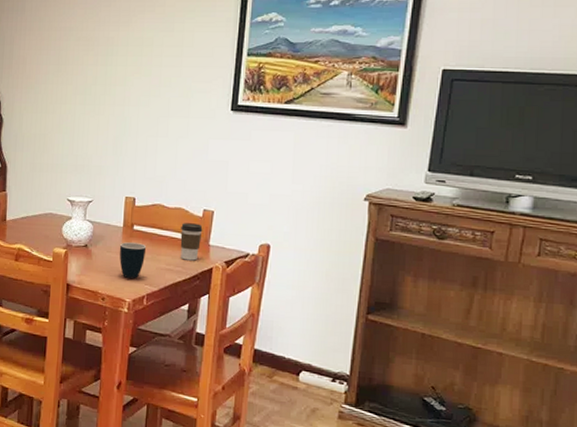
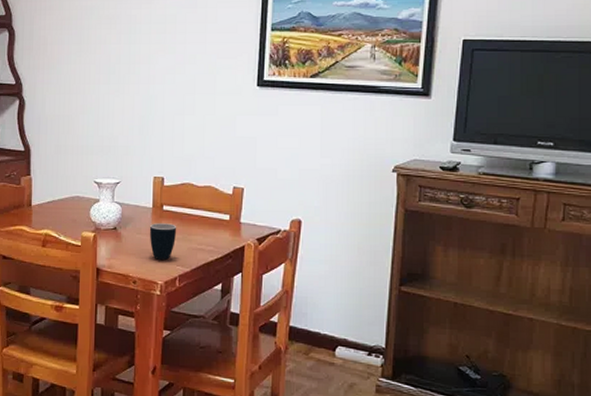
coffee cup: present [180,223,203,261] -> none [211,201,233,239]

